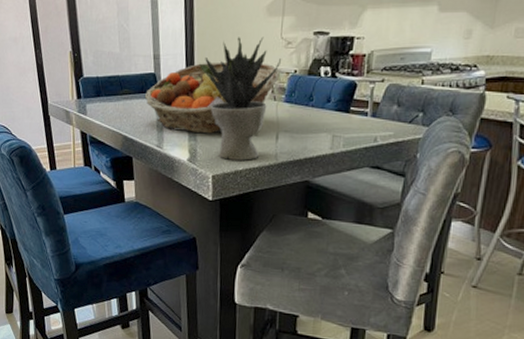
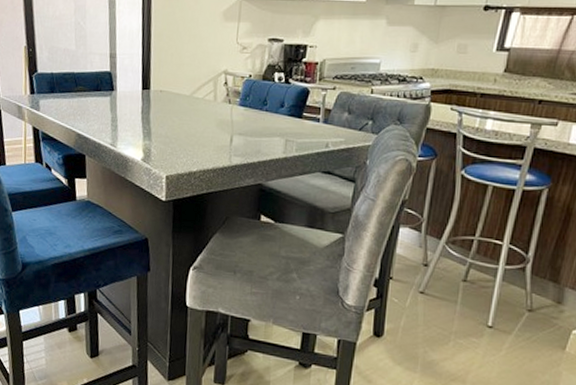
fruit basket: present [144,63,280,134] -> none [99,64,235,135]
potted plant: present [202,36,282,161] -> none [158,40,237,162]

